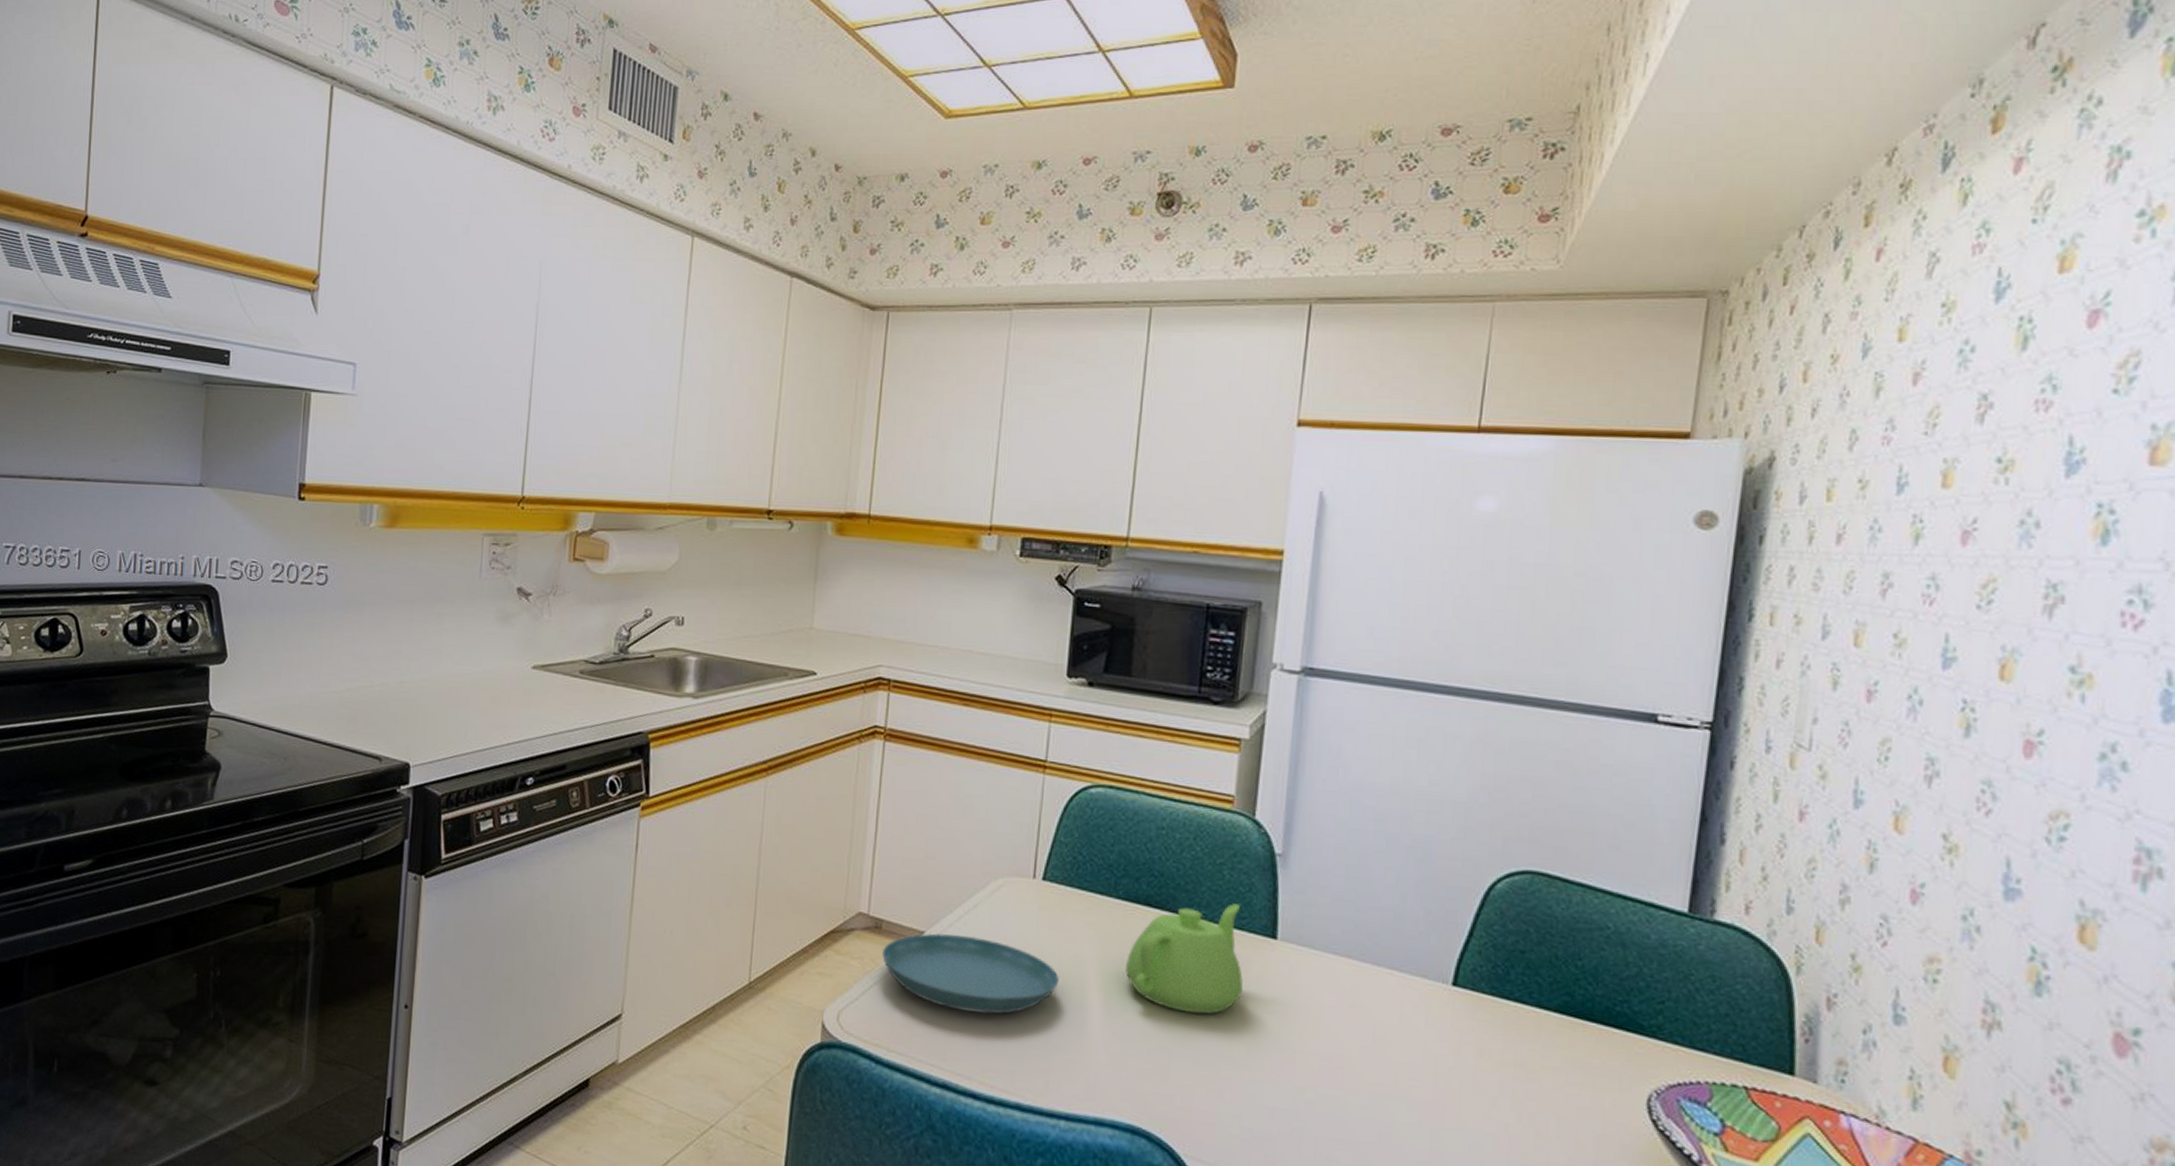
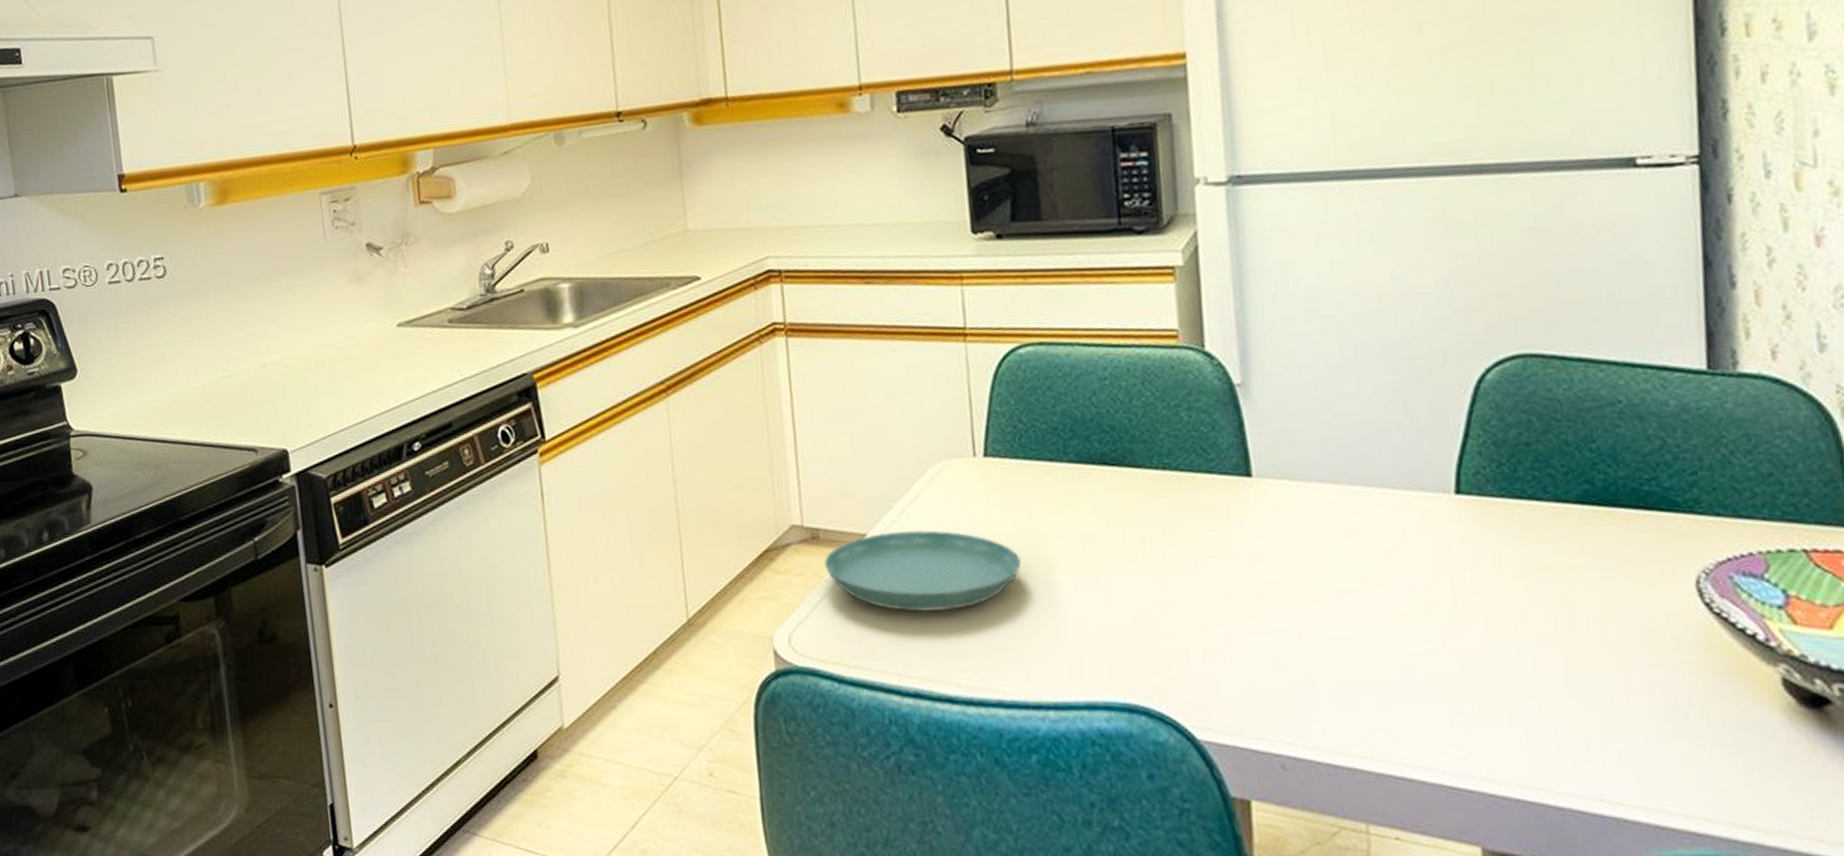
teapot: present [1124,903,1243,1014] -> none [1090,446,1224,573]

